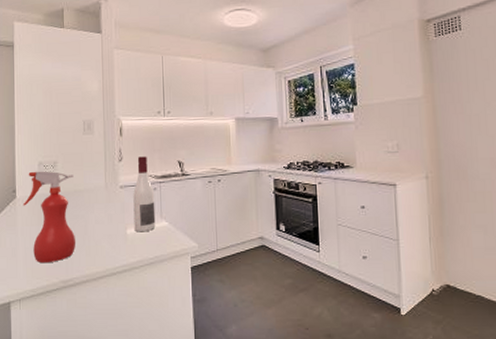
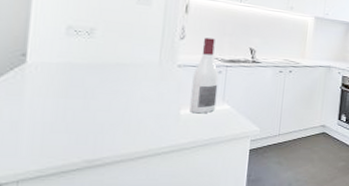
spray bottle: present [23,171,76,262] -> none [35,34,118,140]

